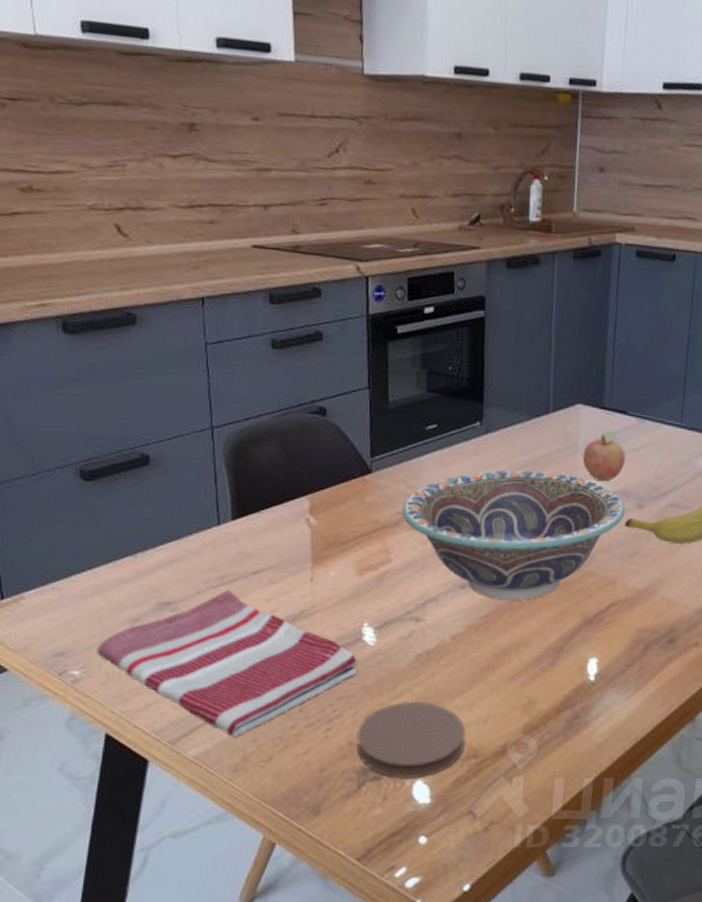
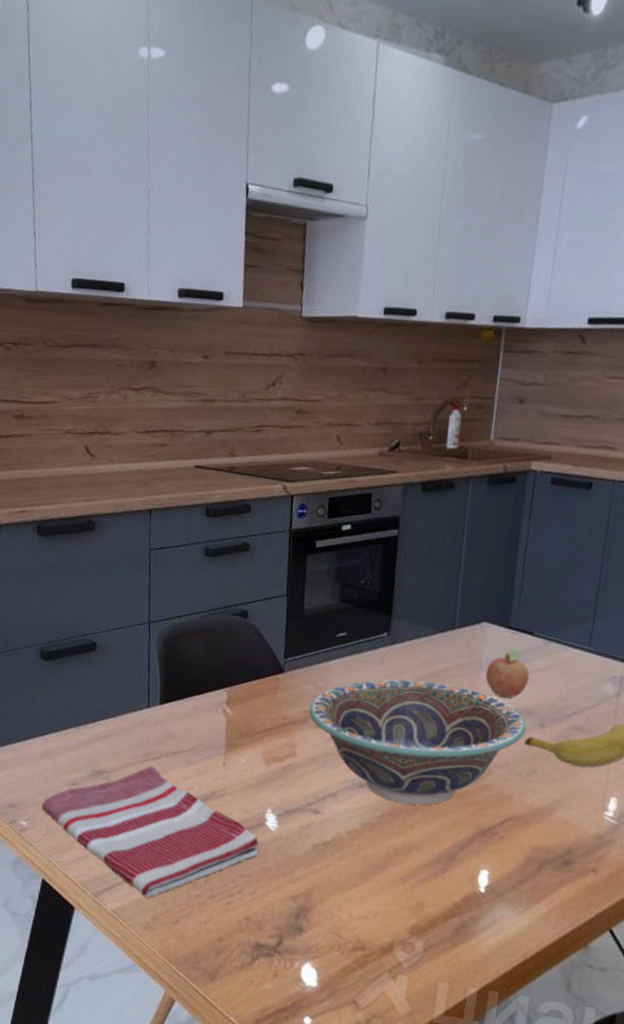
coaster: present [357,701,466,779] -> none [253,887,355,961]

